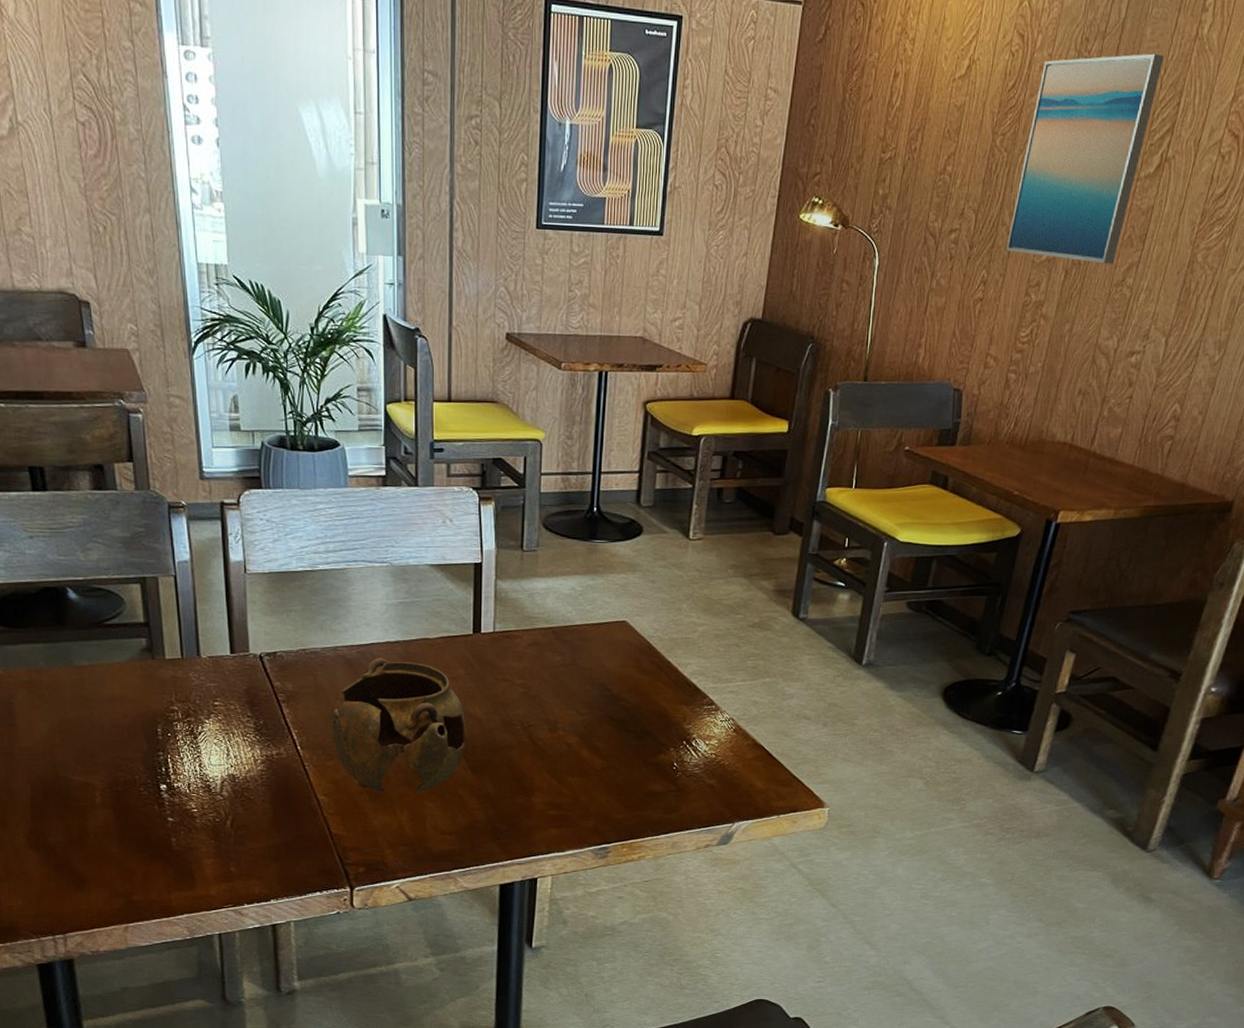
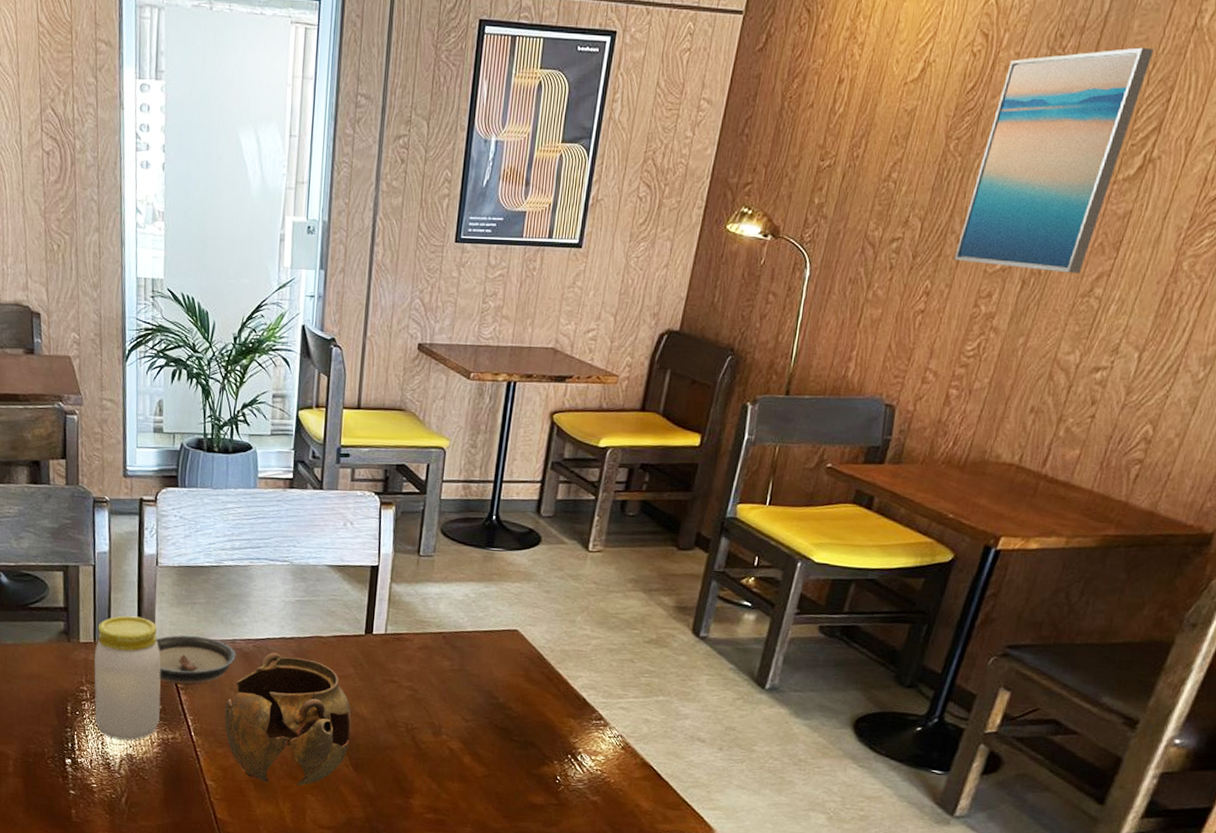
jar: none [183,628,263,760] -> present [94,615,161,741]
saucer: none [251,645,339,698] -> present [156,635,236,686]

